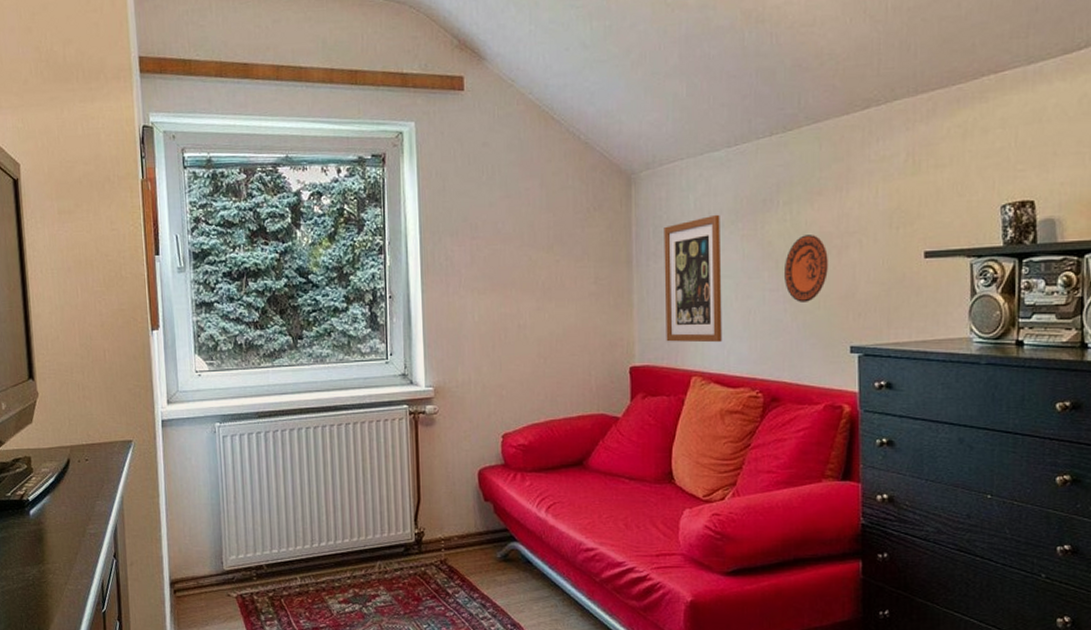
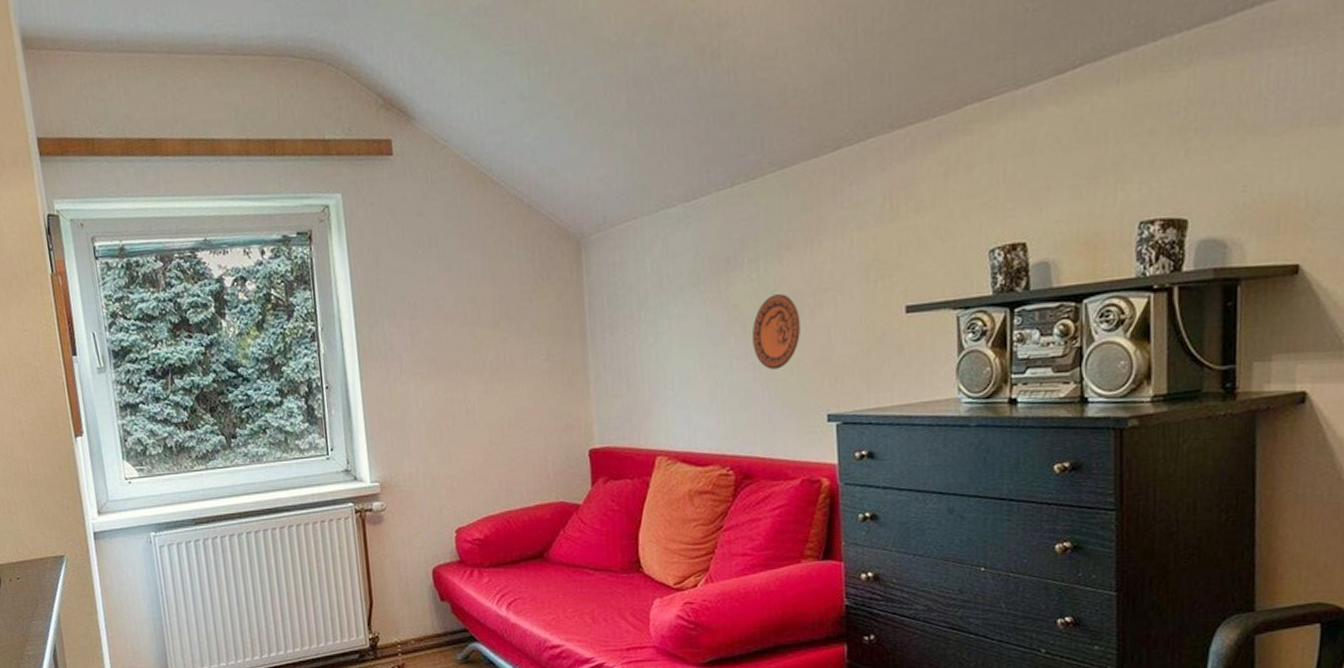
wall art: present [664,214,722,343] -> none [619,277,687,420]

